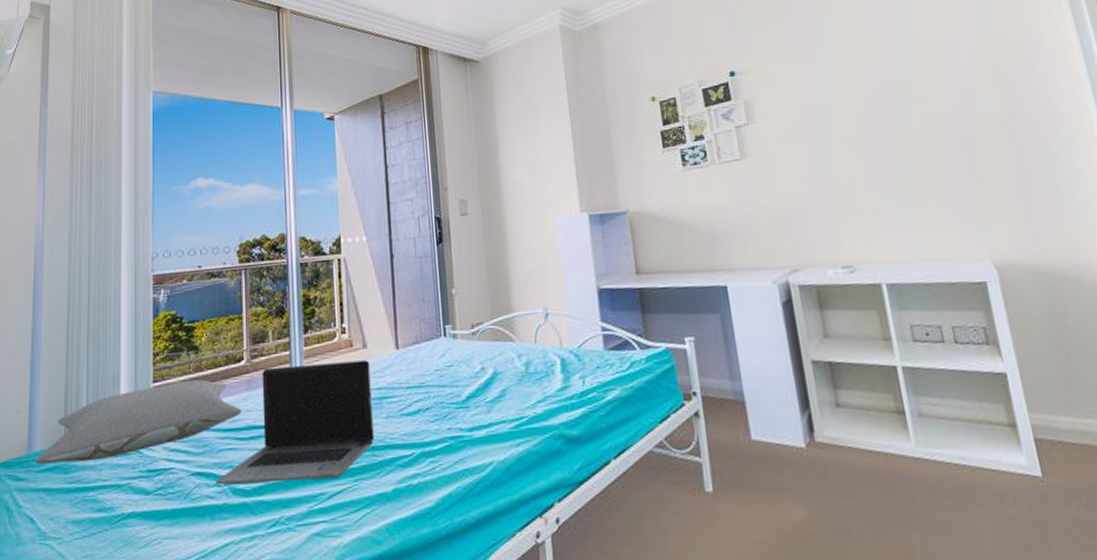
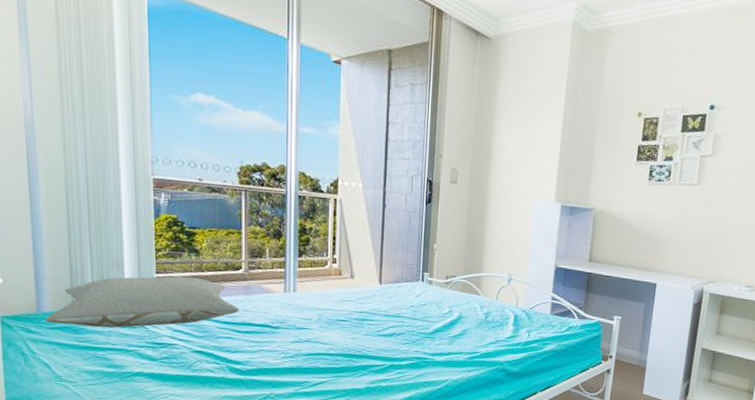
laptop computer: present [215,360,374,485] -> none [215,279,355,372]

